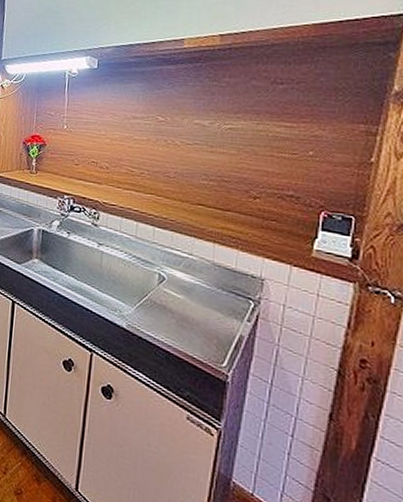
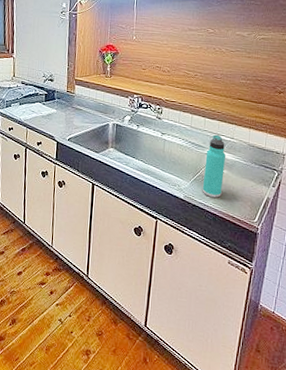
thermos bottle: none [150,248,183,331] -> present [202,134,227,198]

